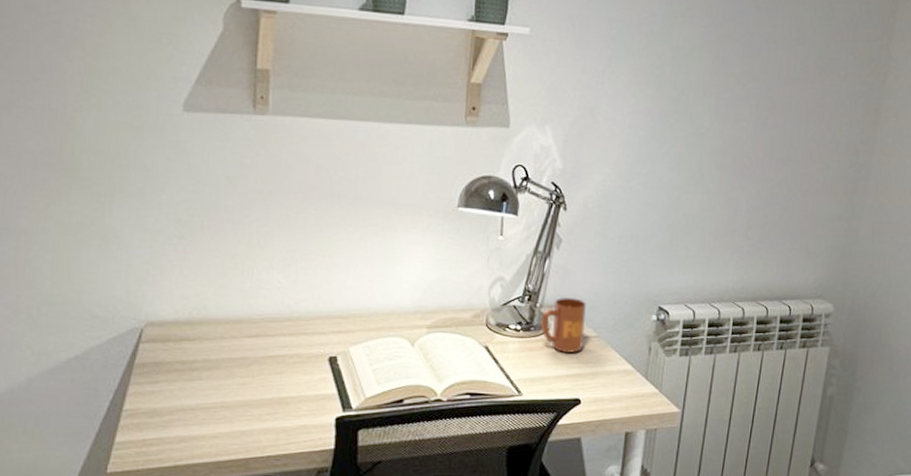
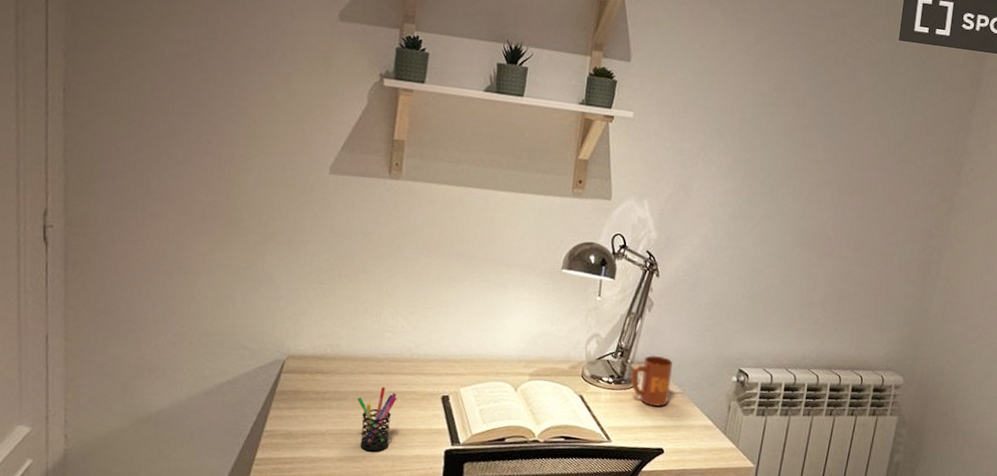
pen holder: none [231,351,278,424] -> present [357,387,398,451]

